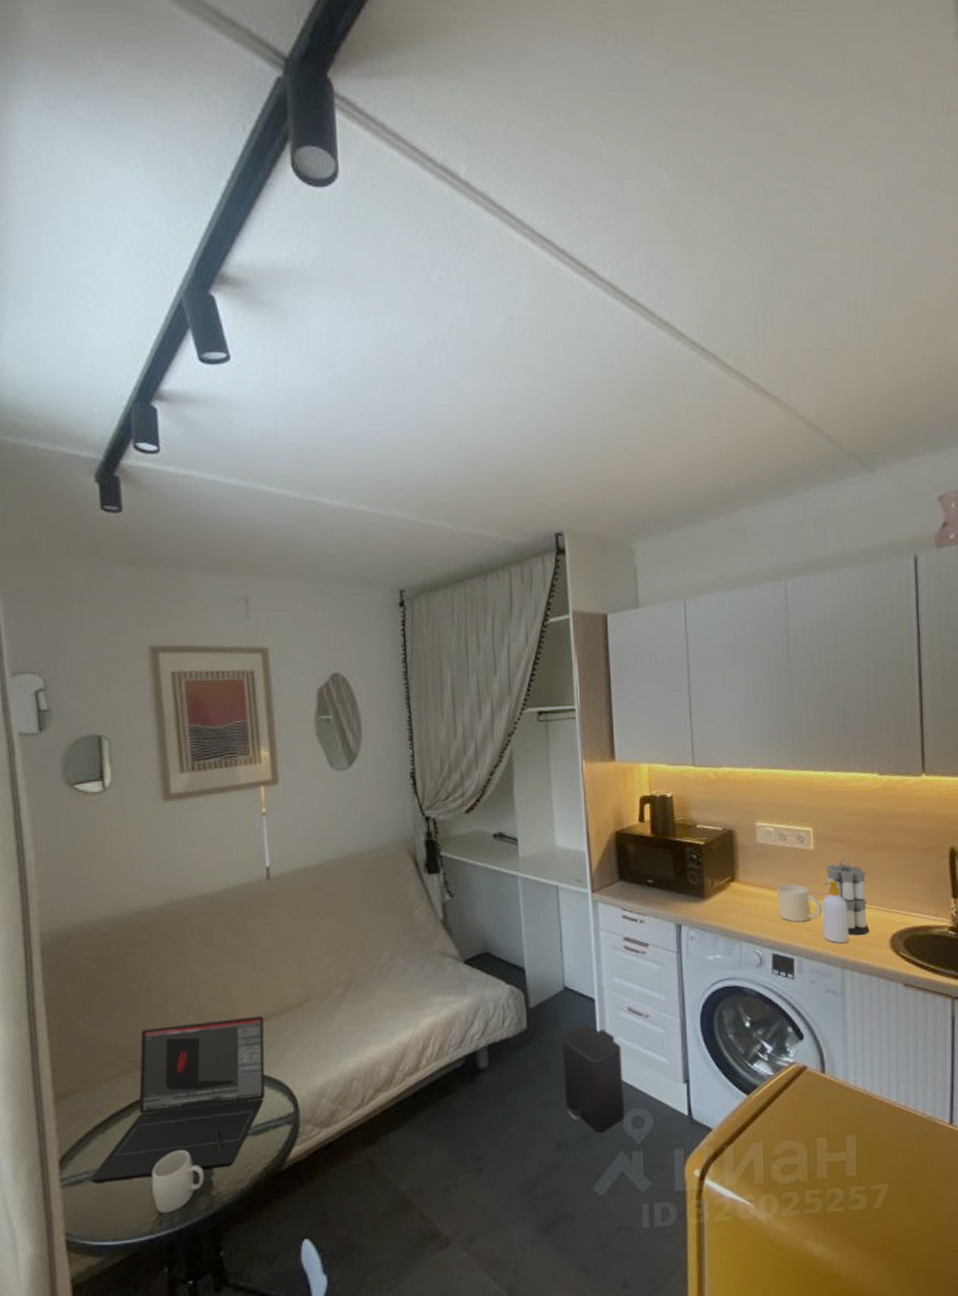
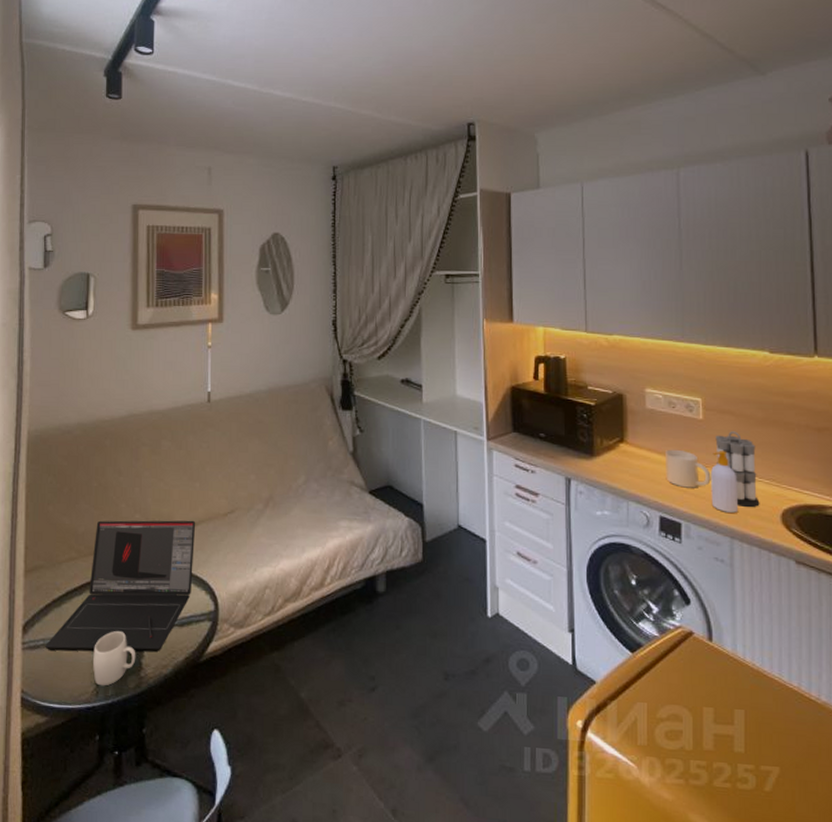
pedal bin: present [561,1024,624,1133] -> none [453,563,510,669]

